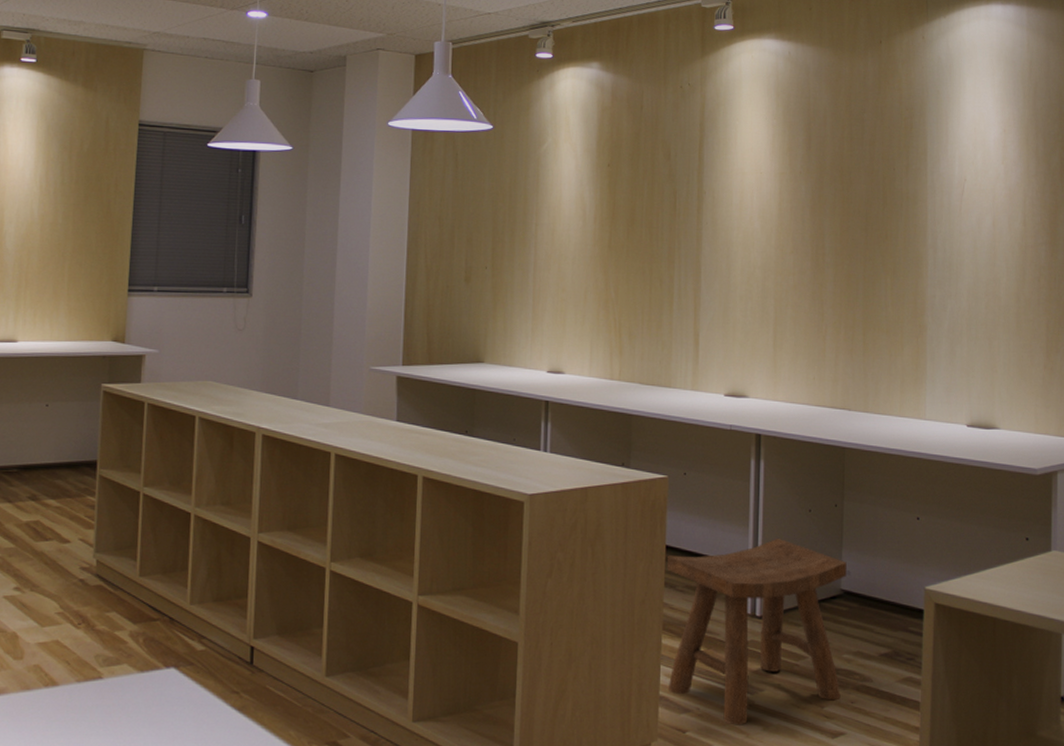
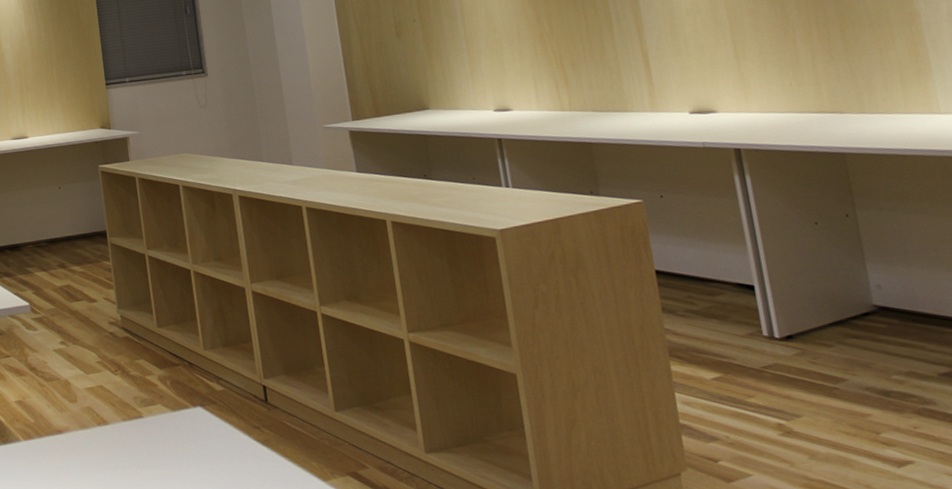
stool: present [667,539,847,725] -> none [659,255,899,454]

